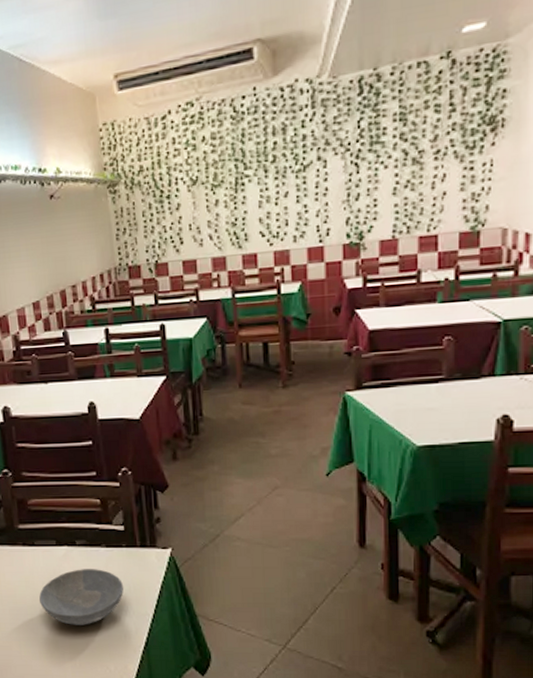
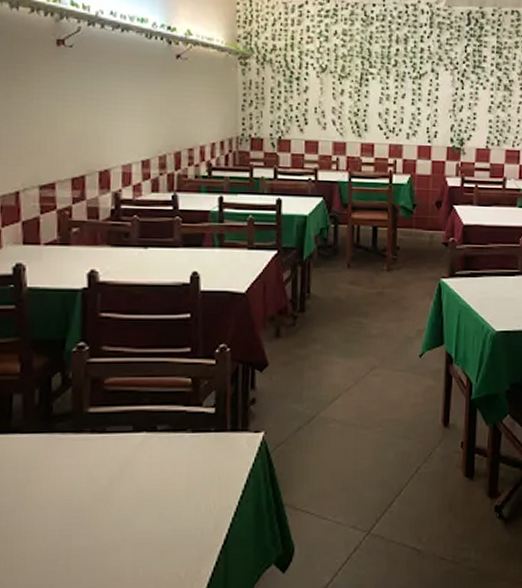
bowl: present [39,569,124,625] -> none [103,458,207,527]

